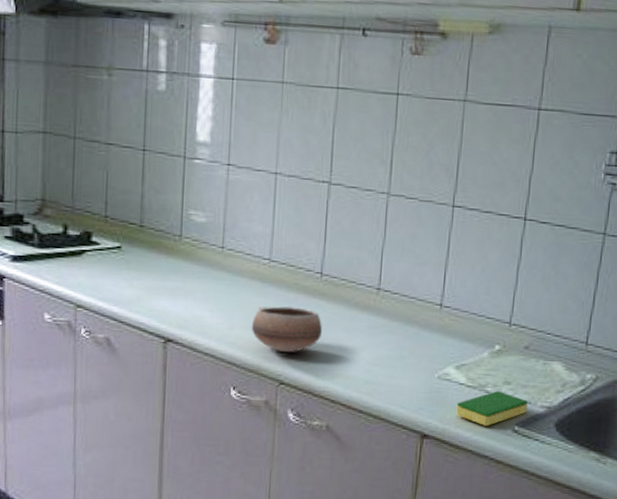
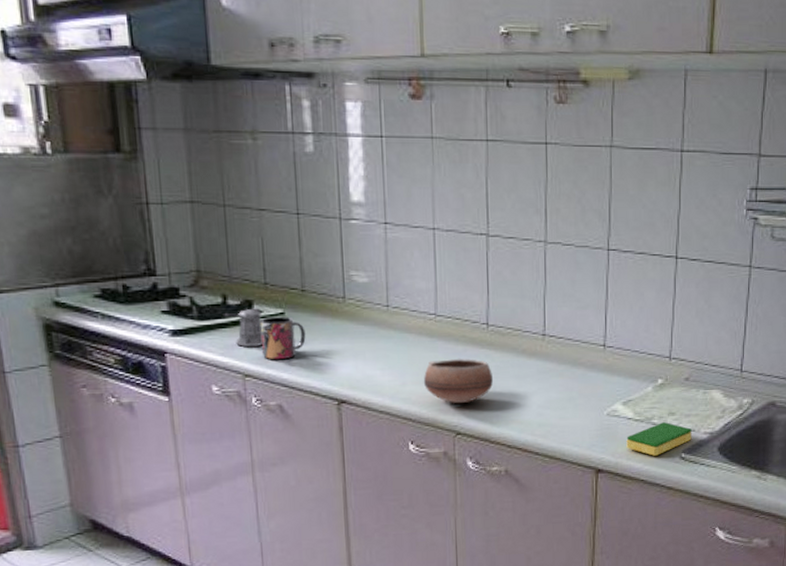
pepper shaker: none [62,240,99,279] -> present [223,308,264,348]
mug: none [96,250,140,294] -> present [259,317,306,360]

